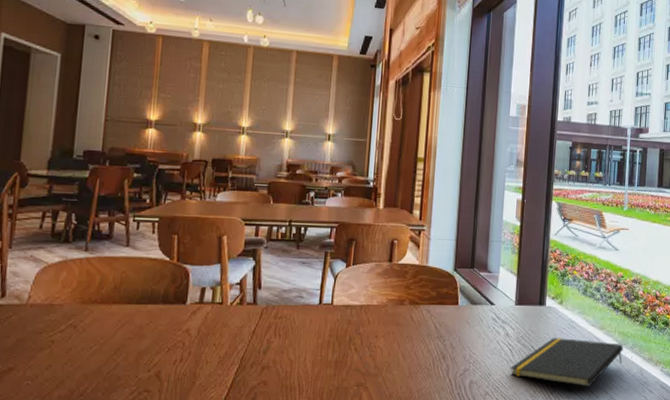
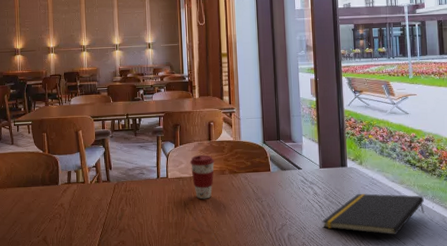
coffee cup: none [362,279,394,334] -> present [190,155,215,199]

